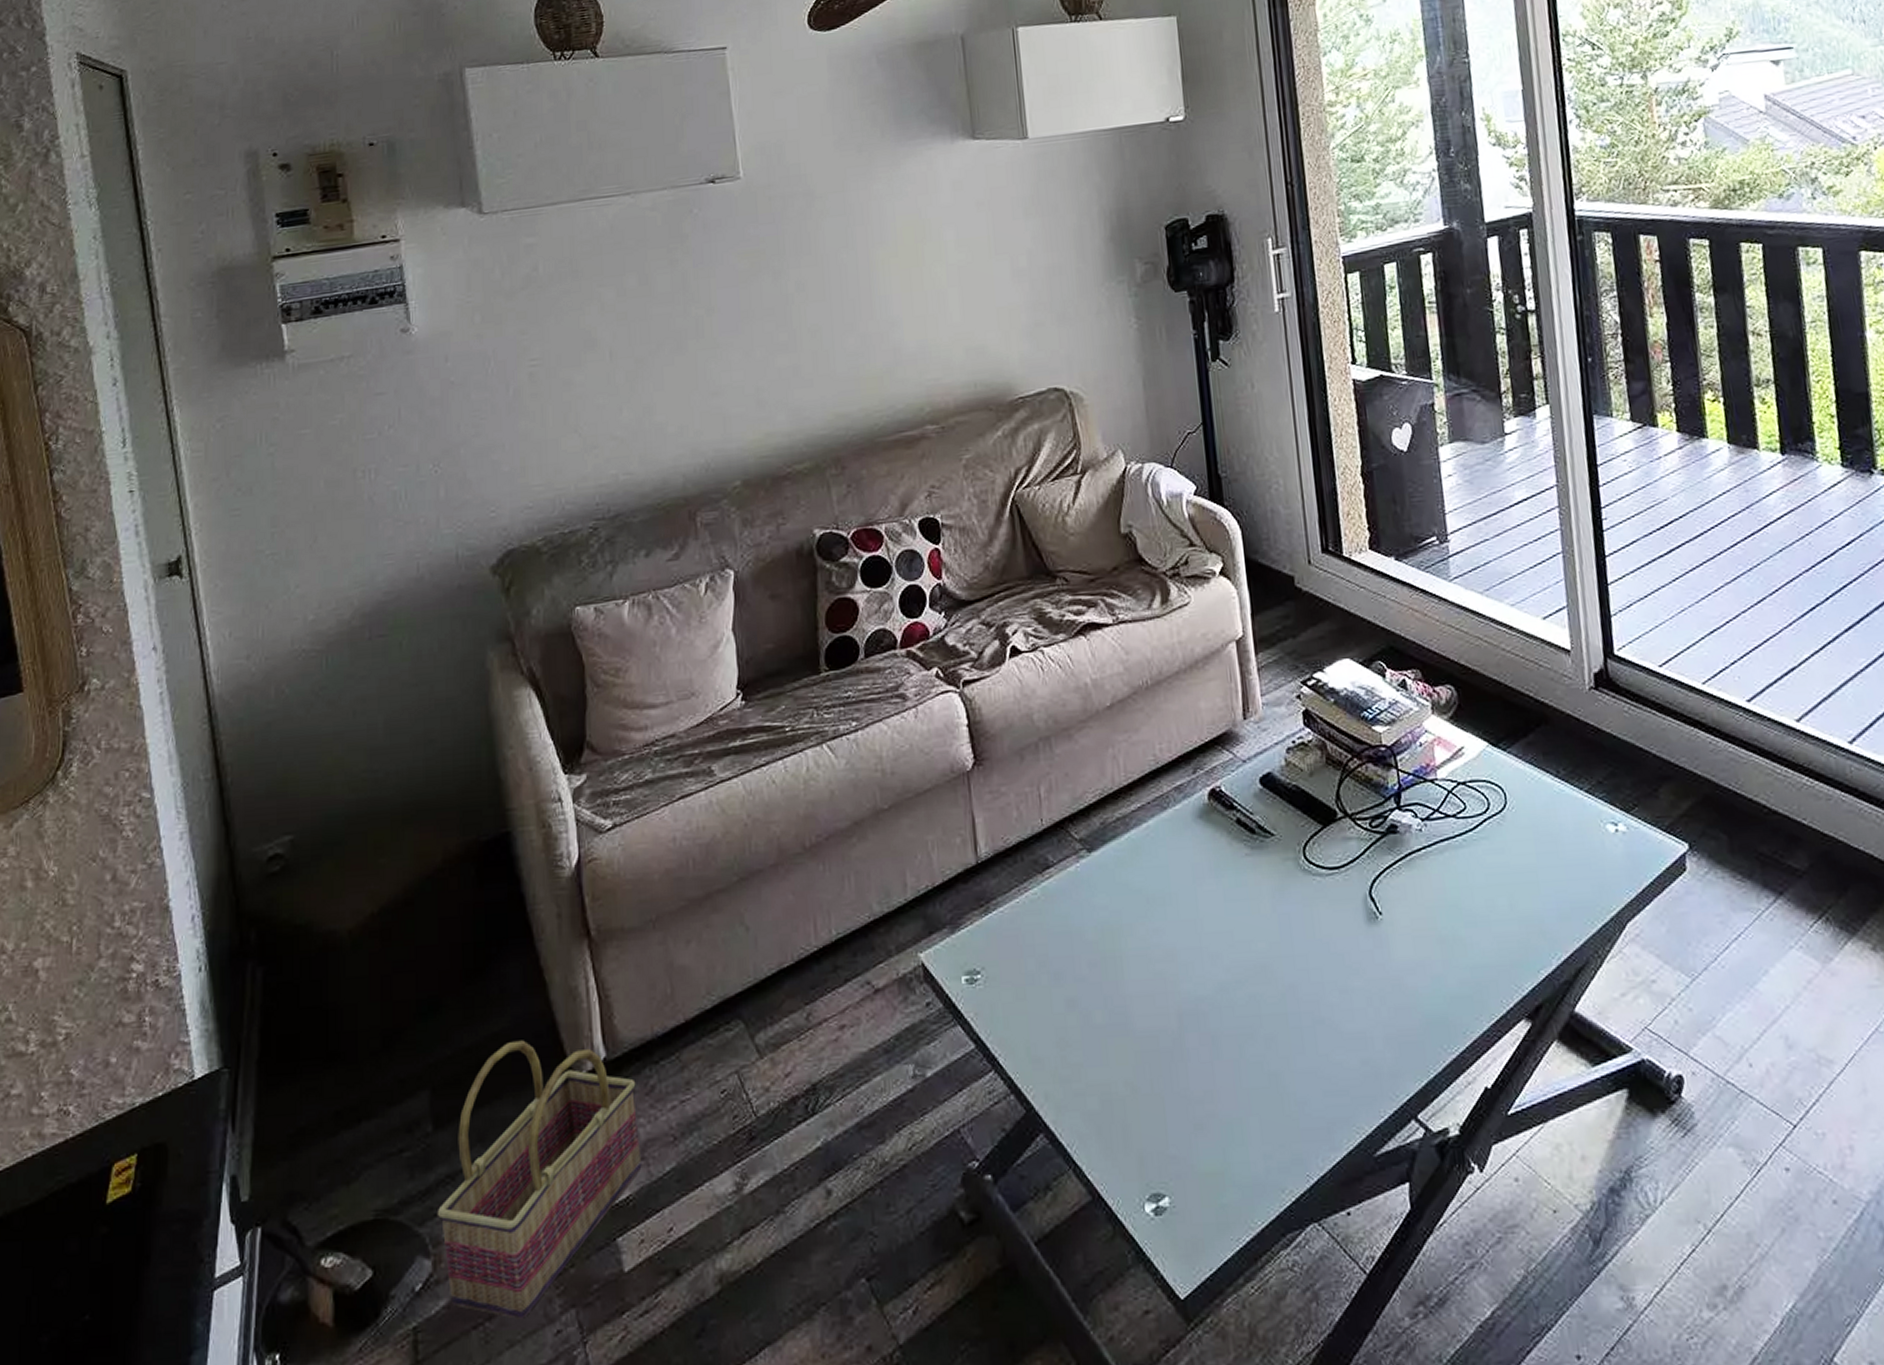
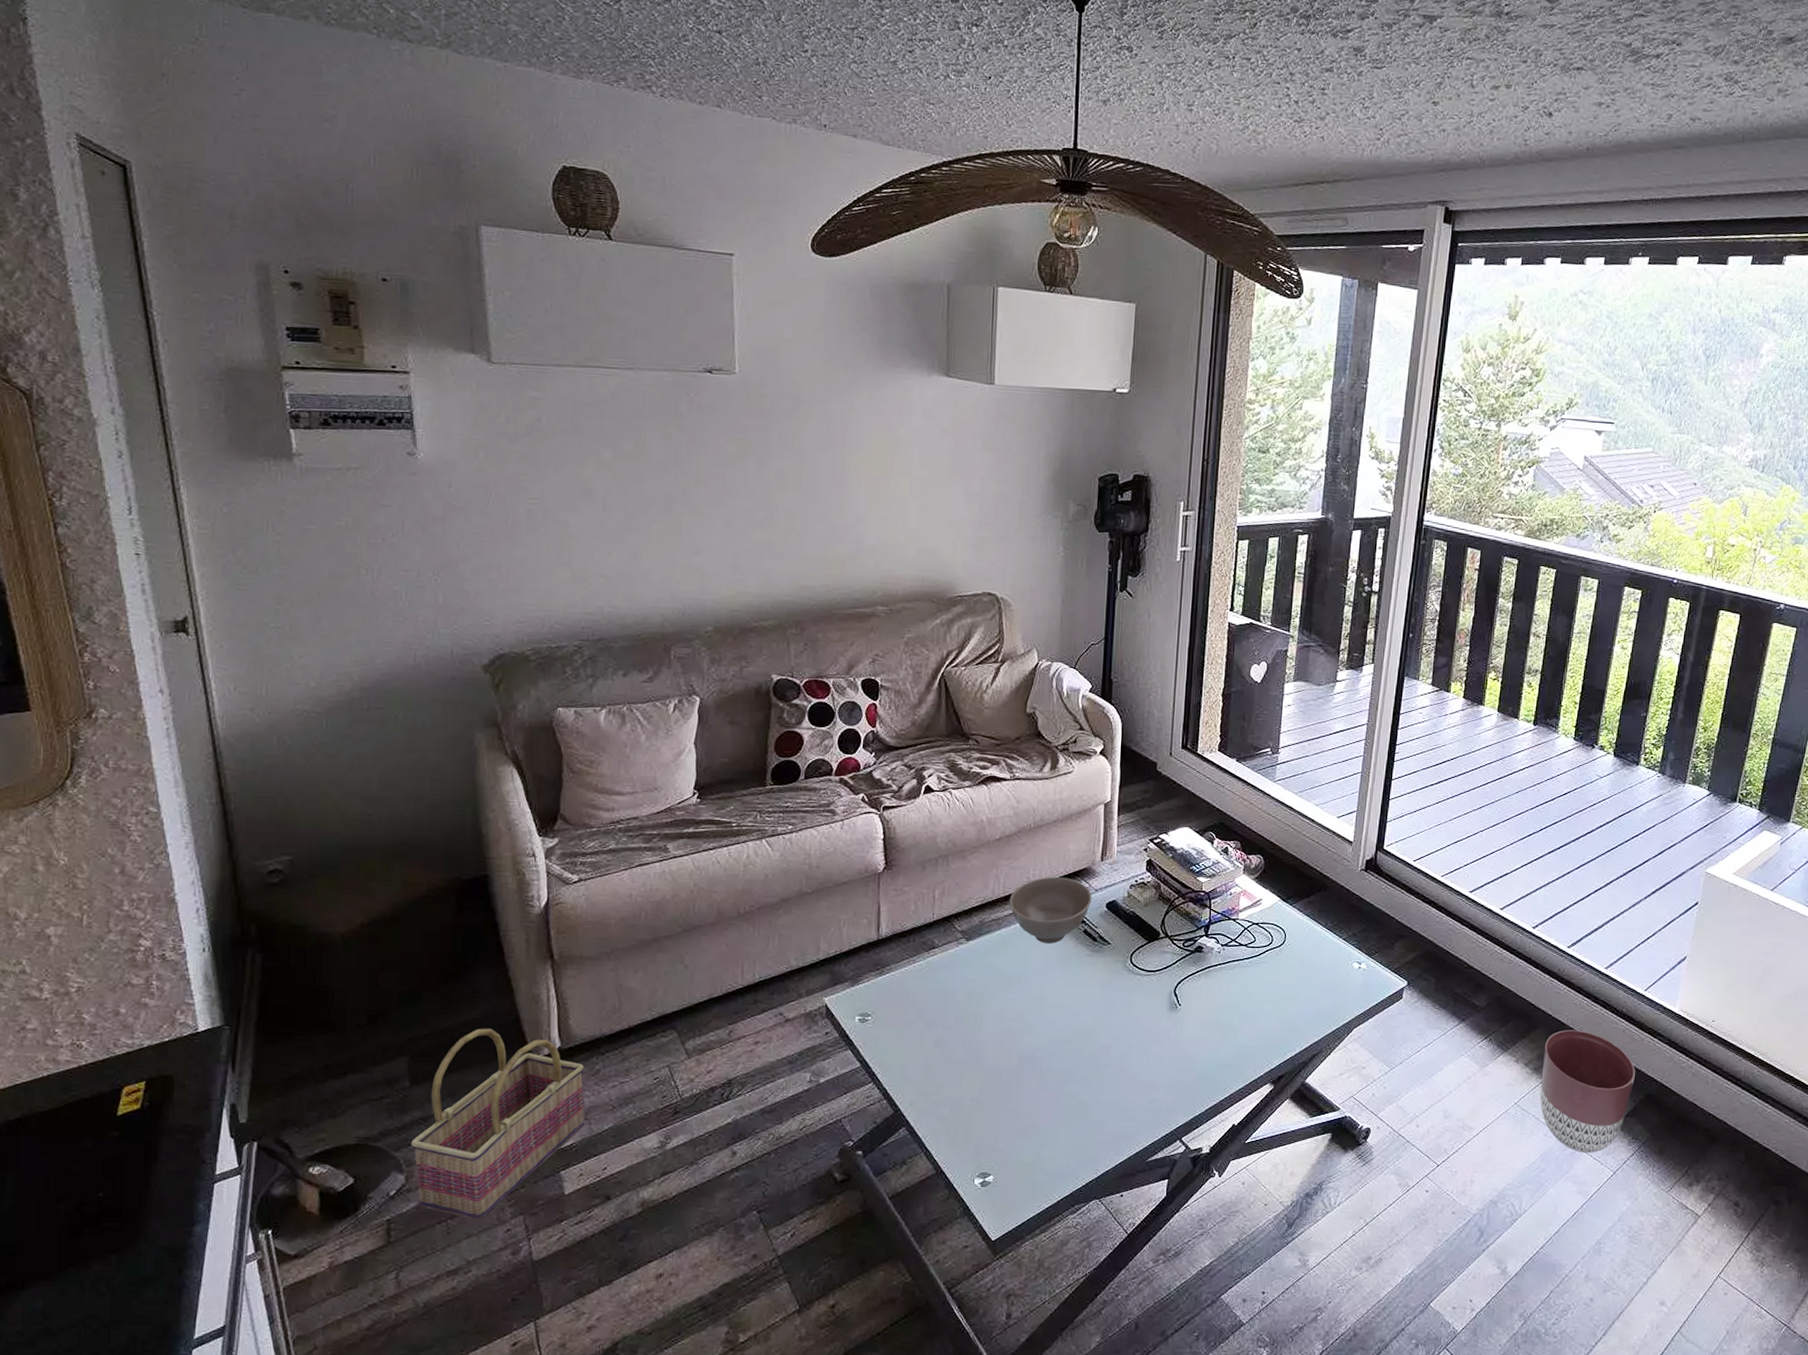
bowl: none [1134,748,1240,844] -> present [1009,877,1092,943]

